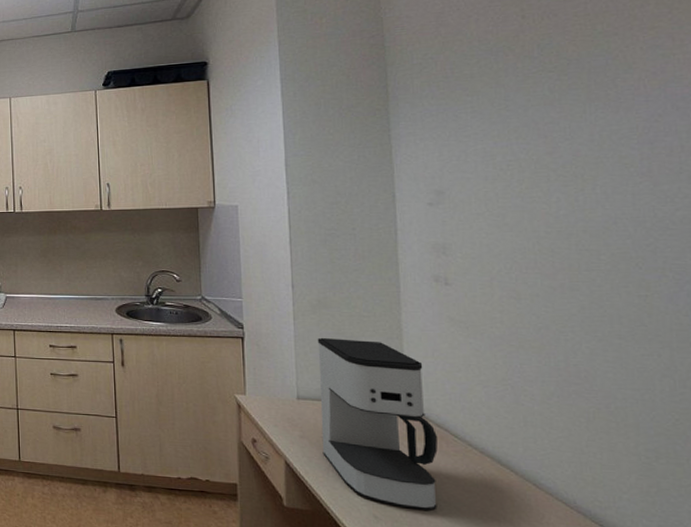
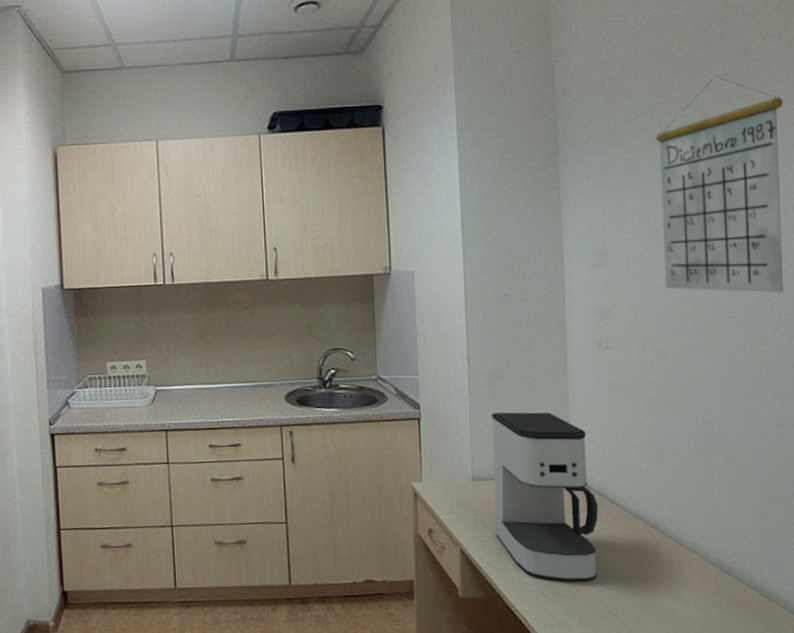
calendar: none [500,16,671,237] -> present [655,75,784,293]

